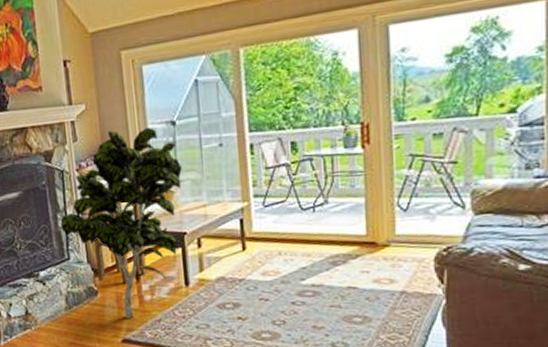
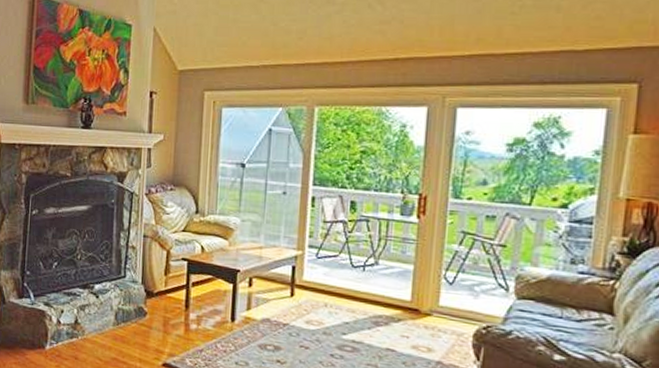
indoor plant: present [61,127,182,319] -> none [122,163,245,345]
stool: present [91,201,147,283] -> none [149,230,200,309]

